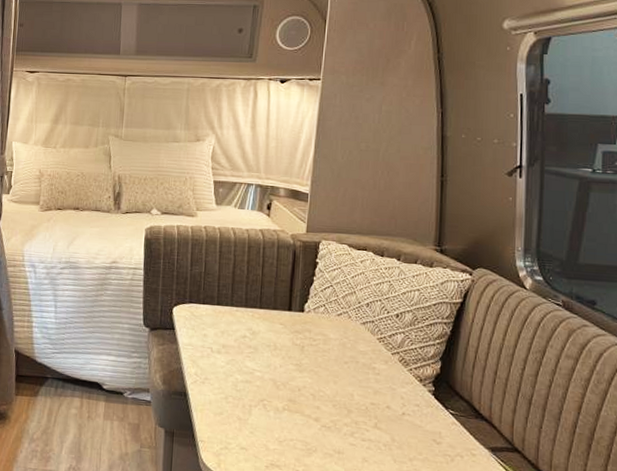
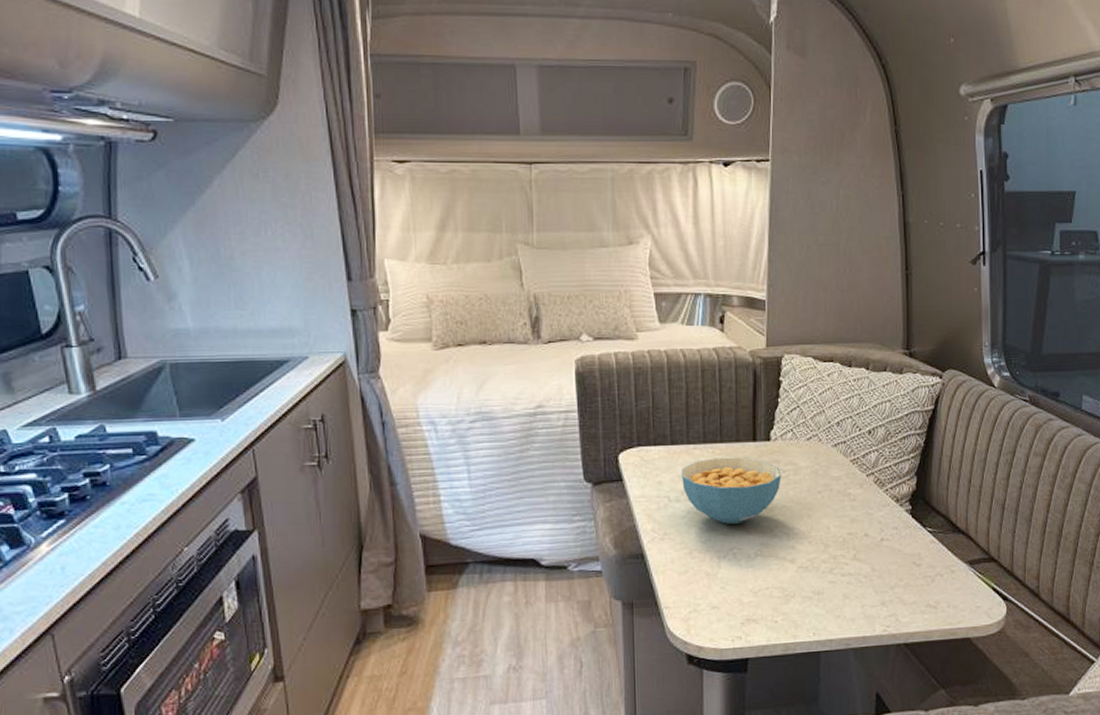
cereal bowl: none [224,320,312,380] -> present [682,457,781,524]

